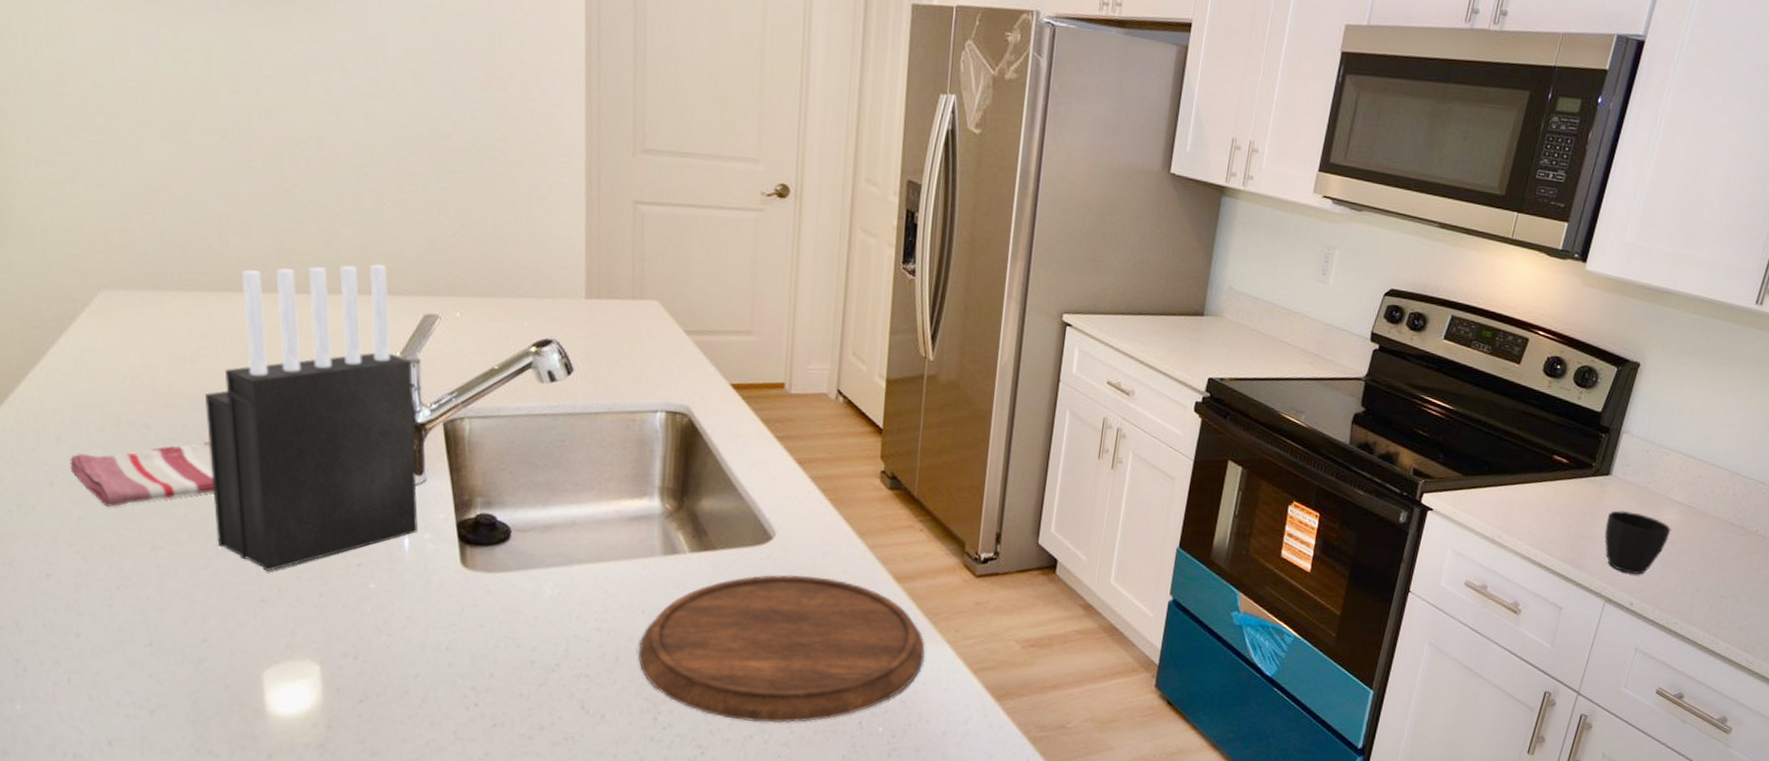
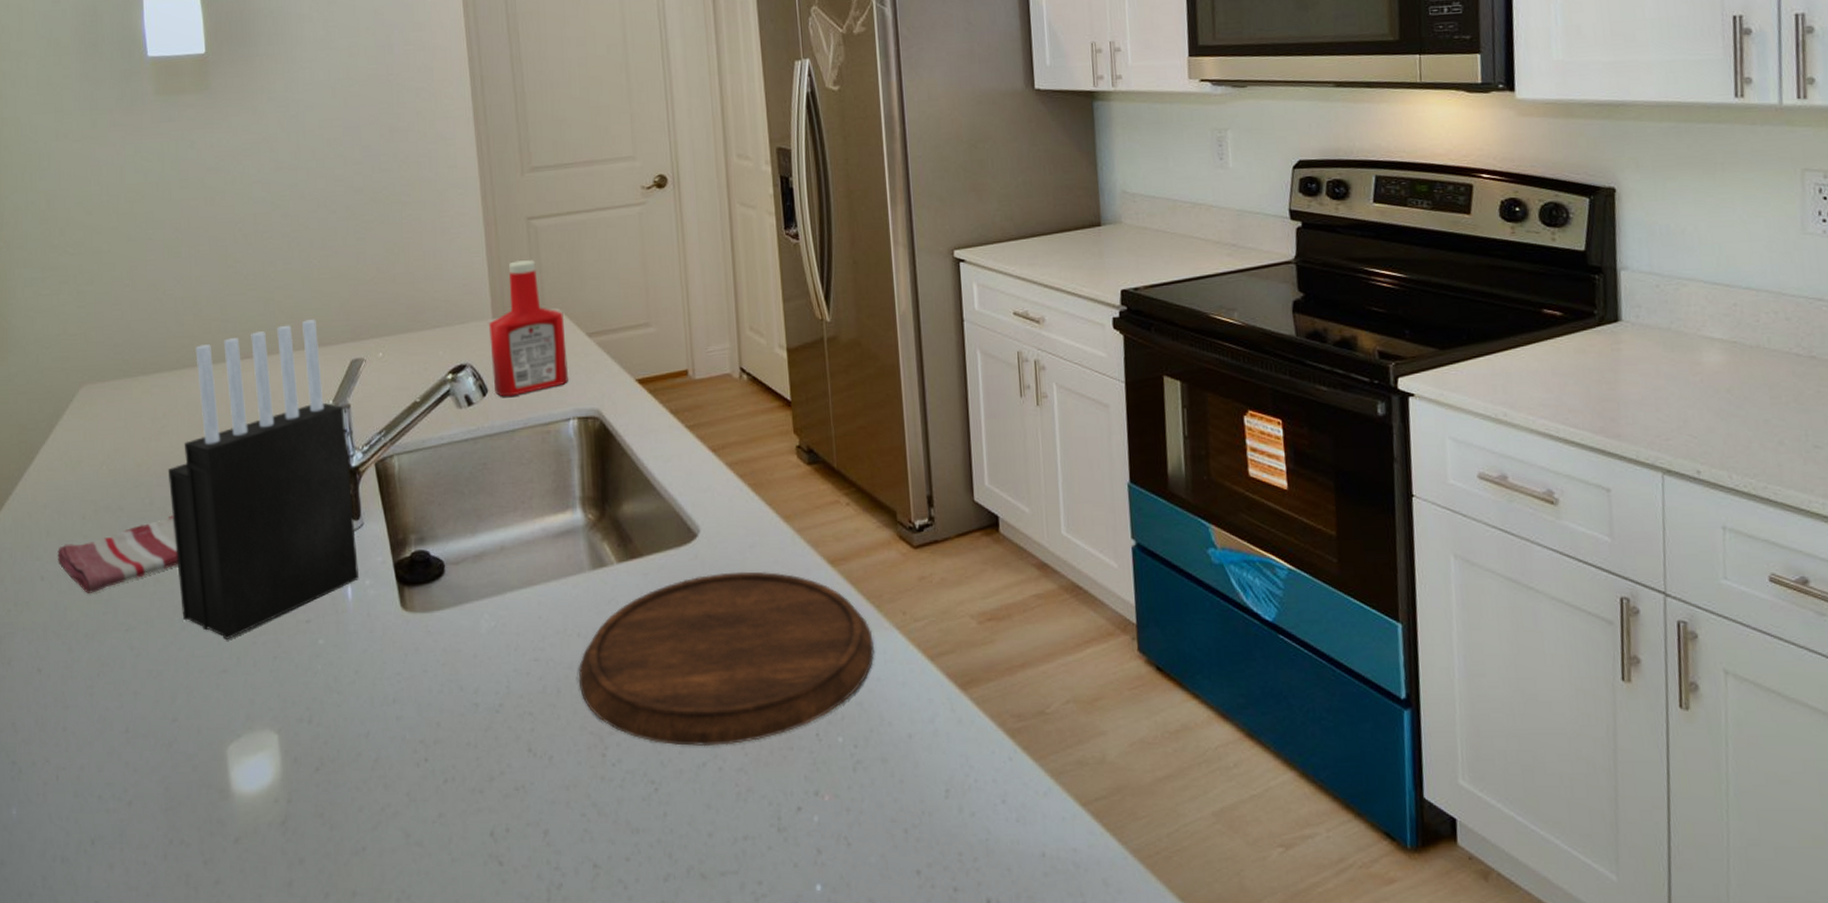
ketchup bottle: none [580,244,663,380] -> present [489,260,569,397]
cup: present [1604,510,1671,575] -> none [1632,360,1720,435]

